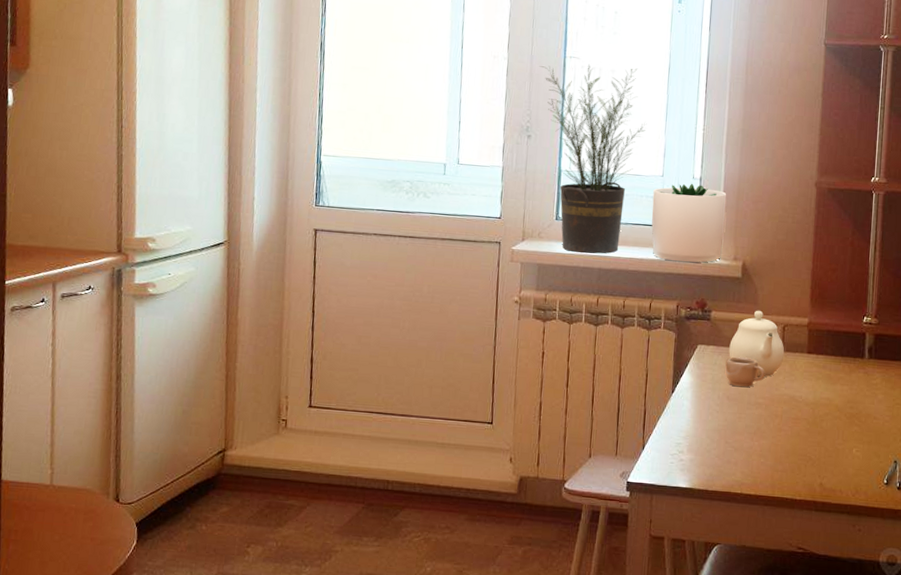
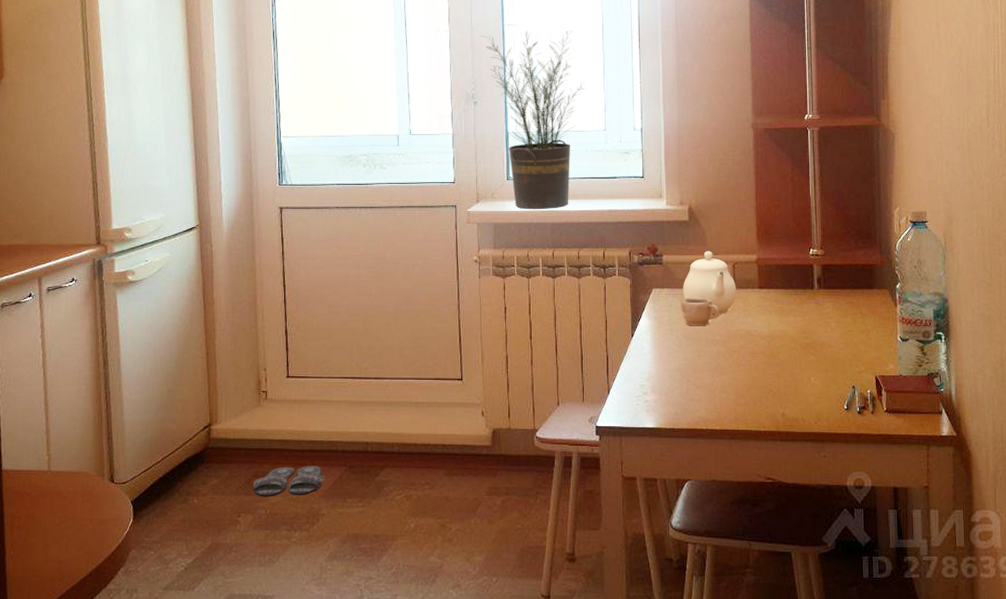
slippers: none [265,499,342,530] -> present [253,466,326,496]
planter: present [651,184,727,263] -> none [597,135,668,211]

